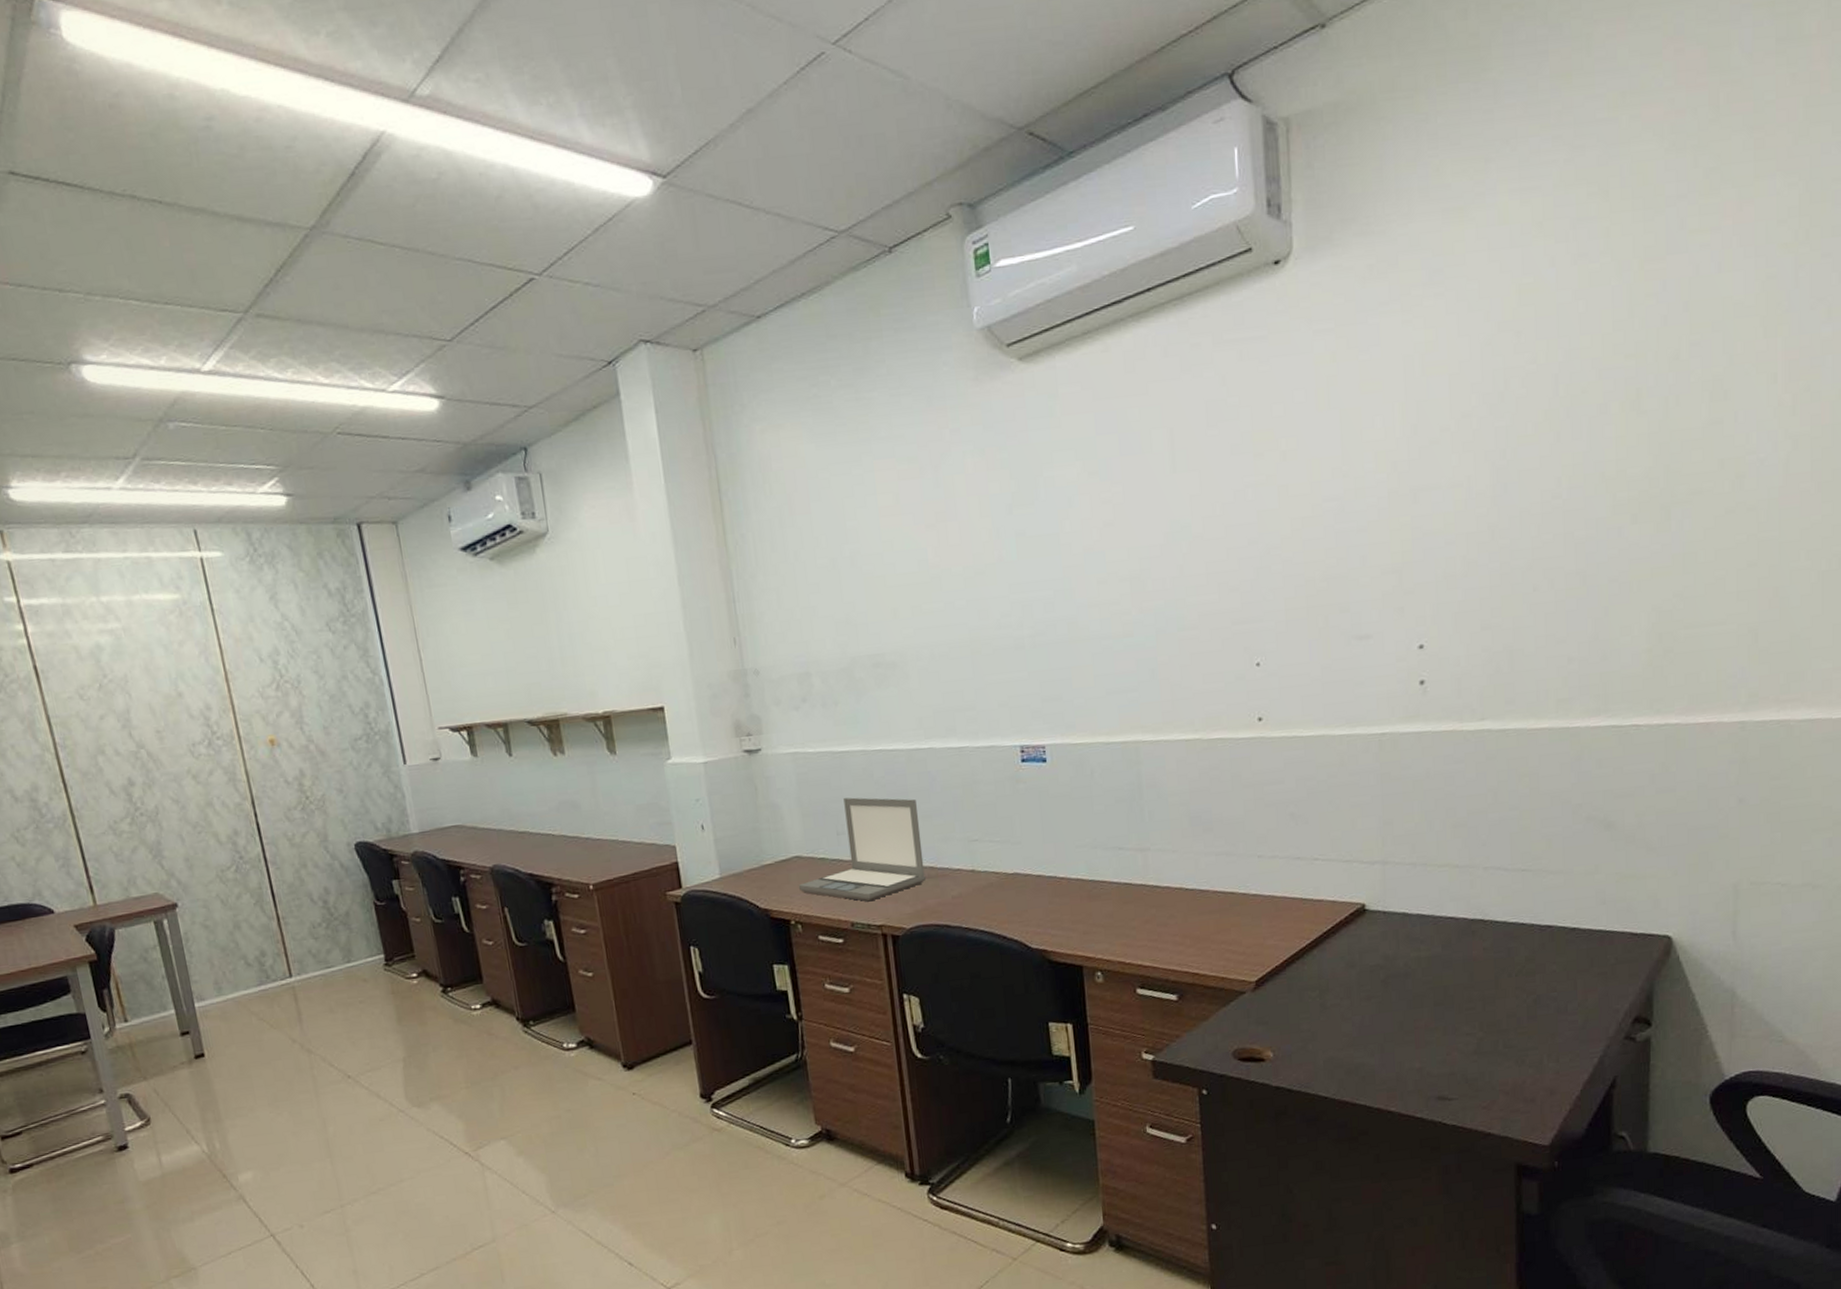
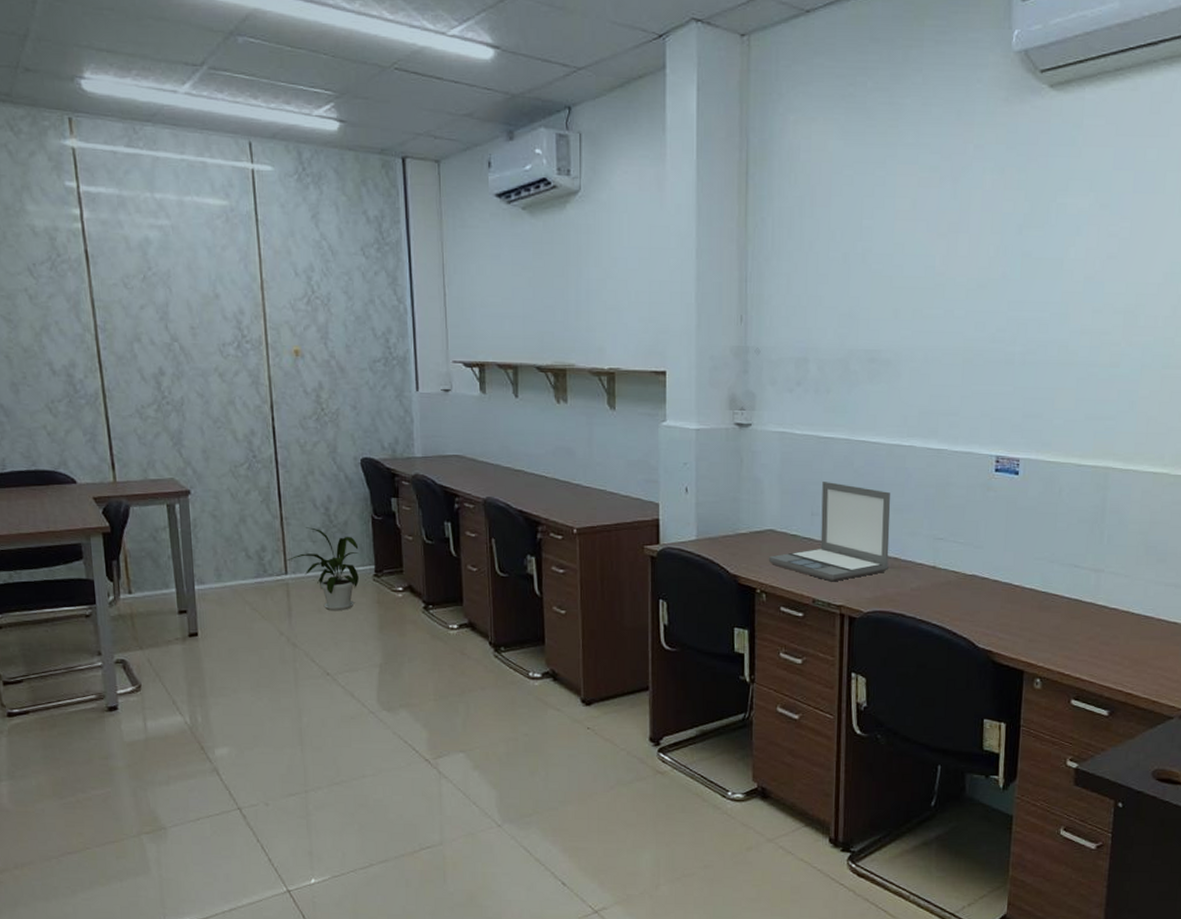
house plant: none [287,923,369,1009] -> present [285,527,359,611]

